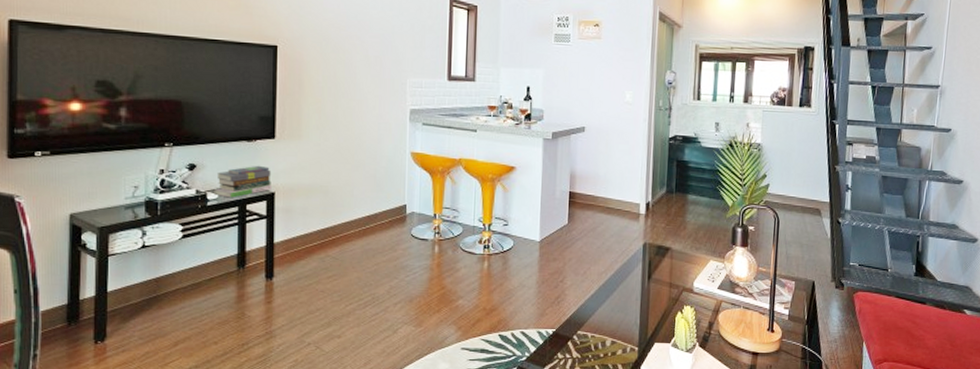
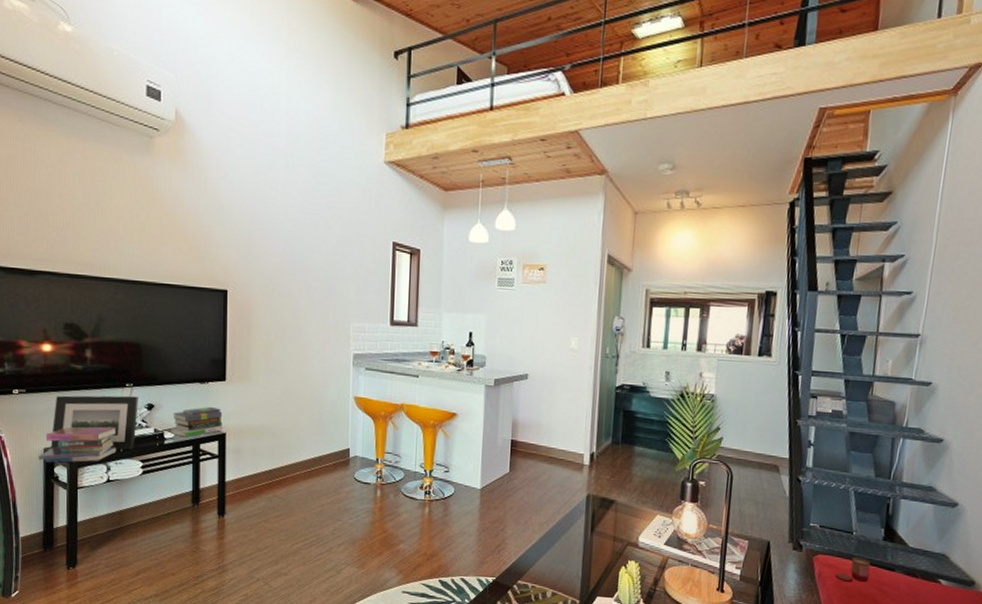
books: none [63,189,154,230] -> present [38,426,117,463]
picture frame: none [78,156,178,215] -> present [51,395,138,450]
candle: none [874,292,904,317] -> present [835,556,871,583]

